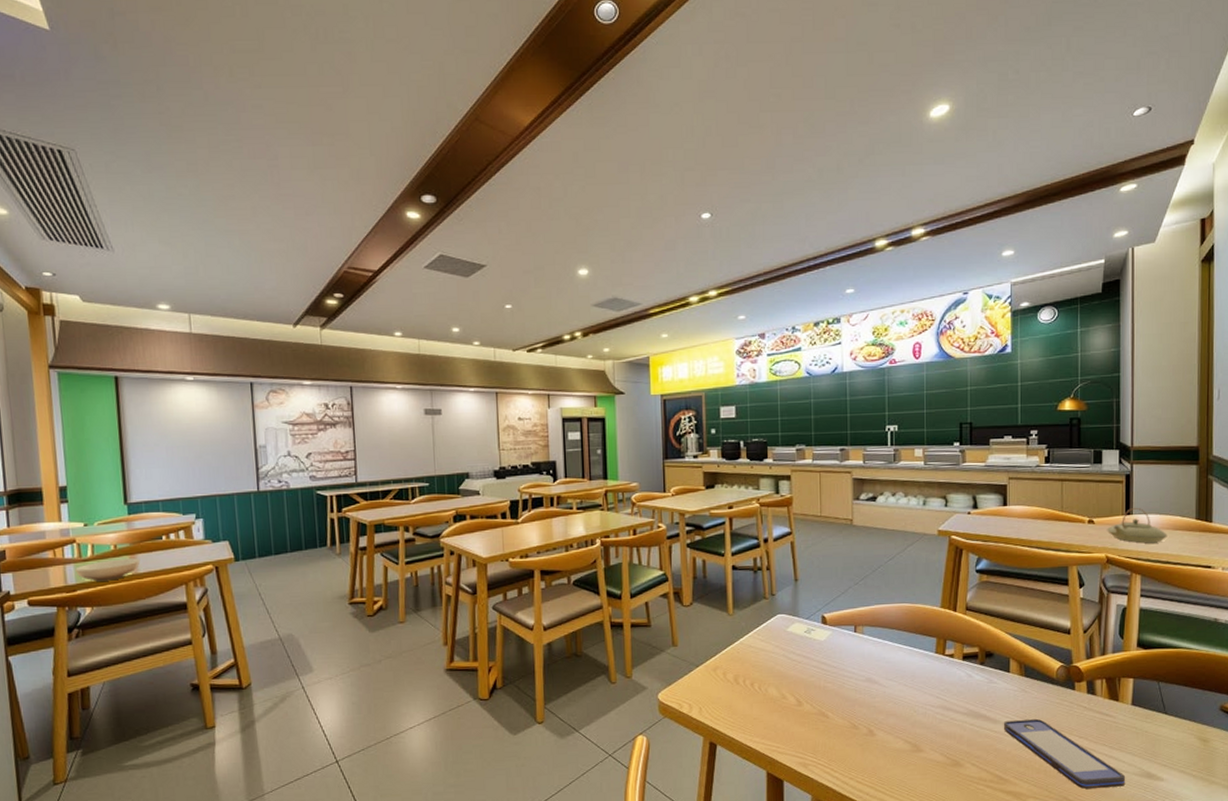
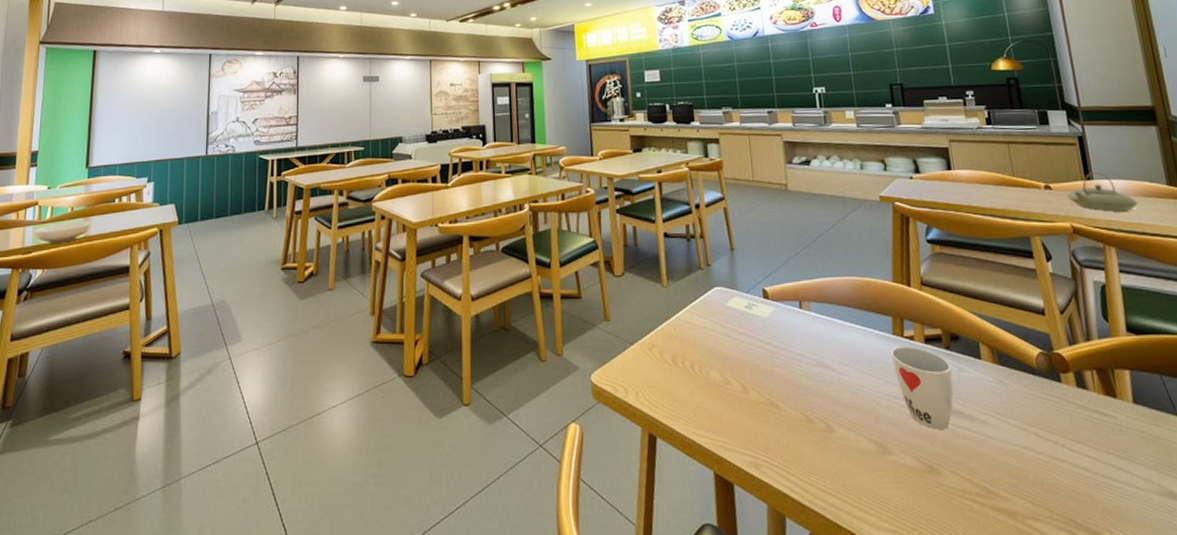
cup: none [932,663,983,731] -> present [891,347,954,430]
mobile phone: present [1003,718,1126,789] -> none [982,416,1145,509]

